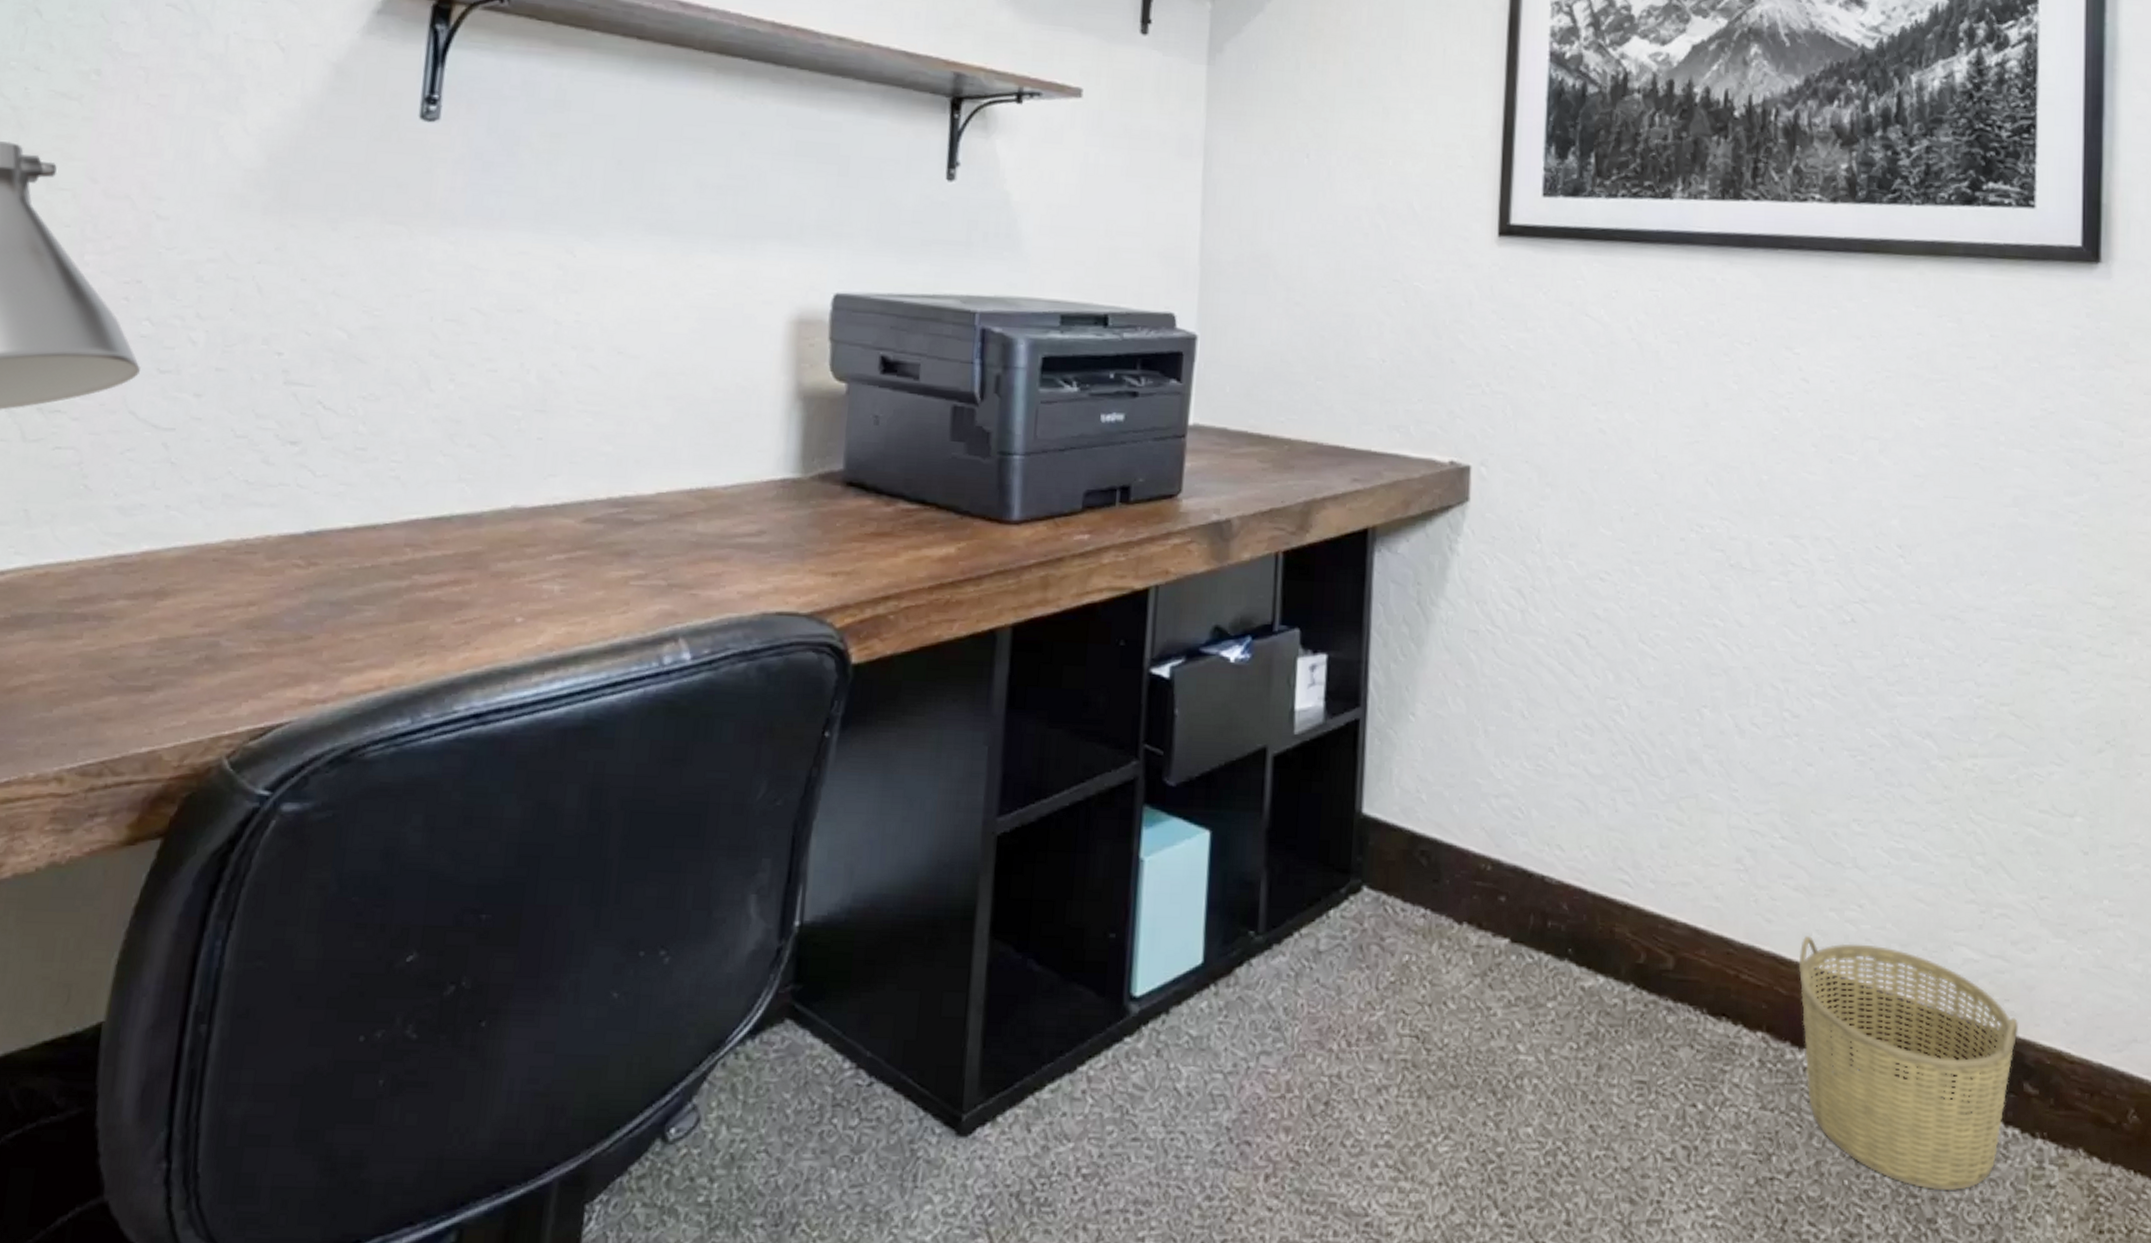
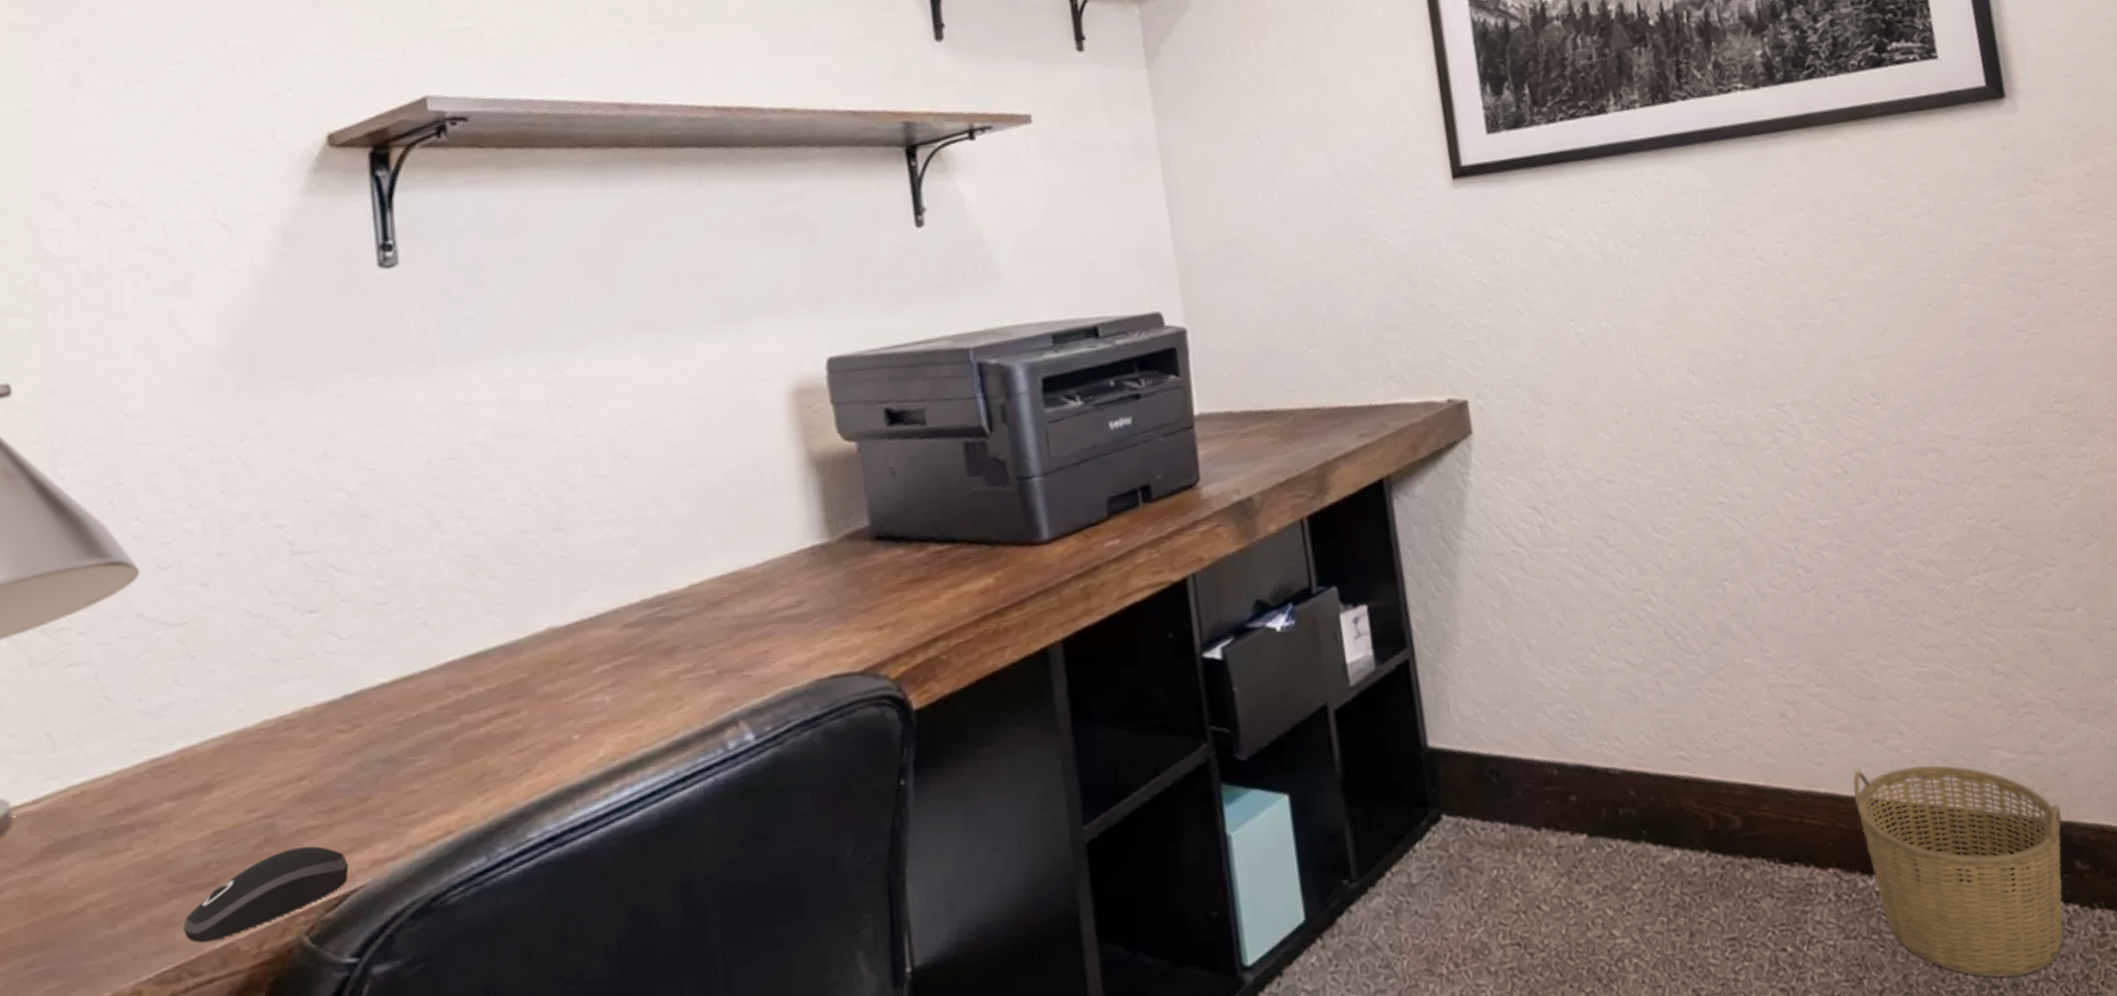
computer mouse: none [113,671,280,745] -> present [183,845,349,943]

